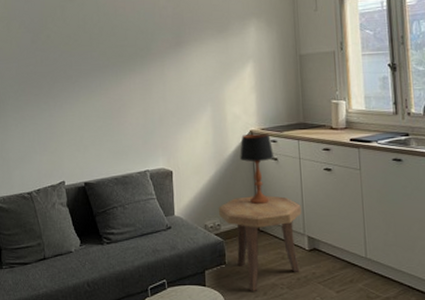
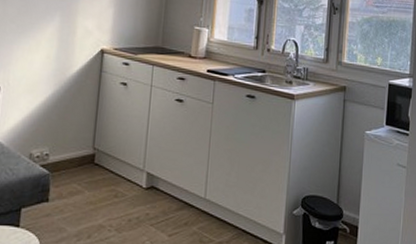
side table: present [218,195,302,291] -> none [48,123,145,234]
table lamp: present [240,133,274,205] -> none [84,52,124,134]

